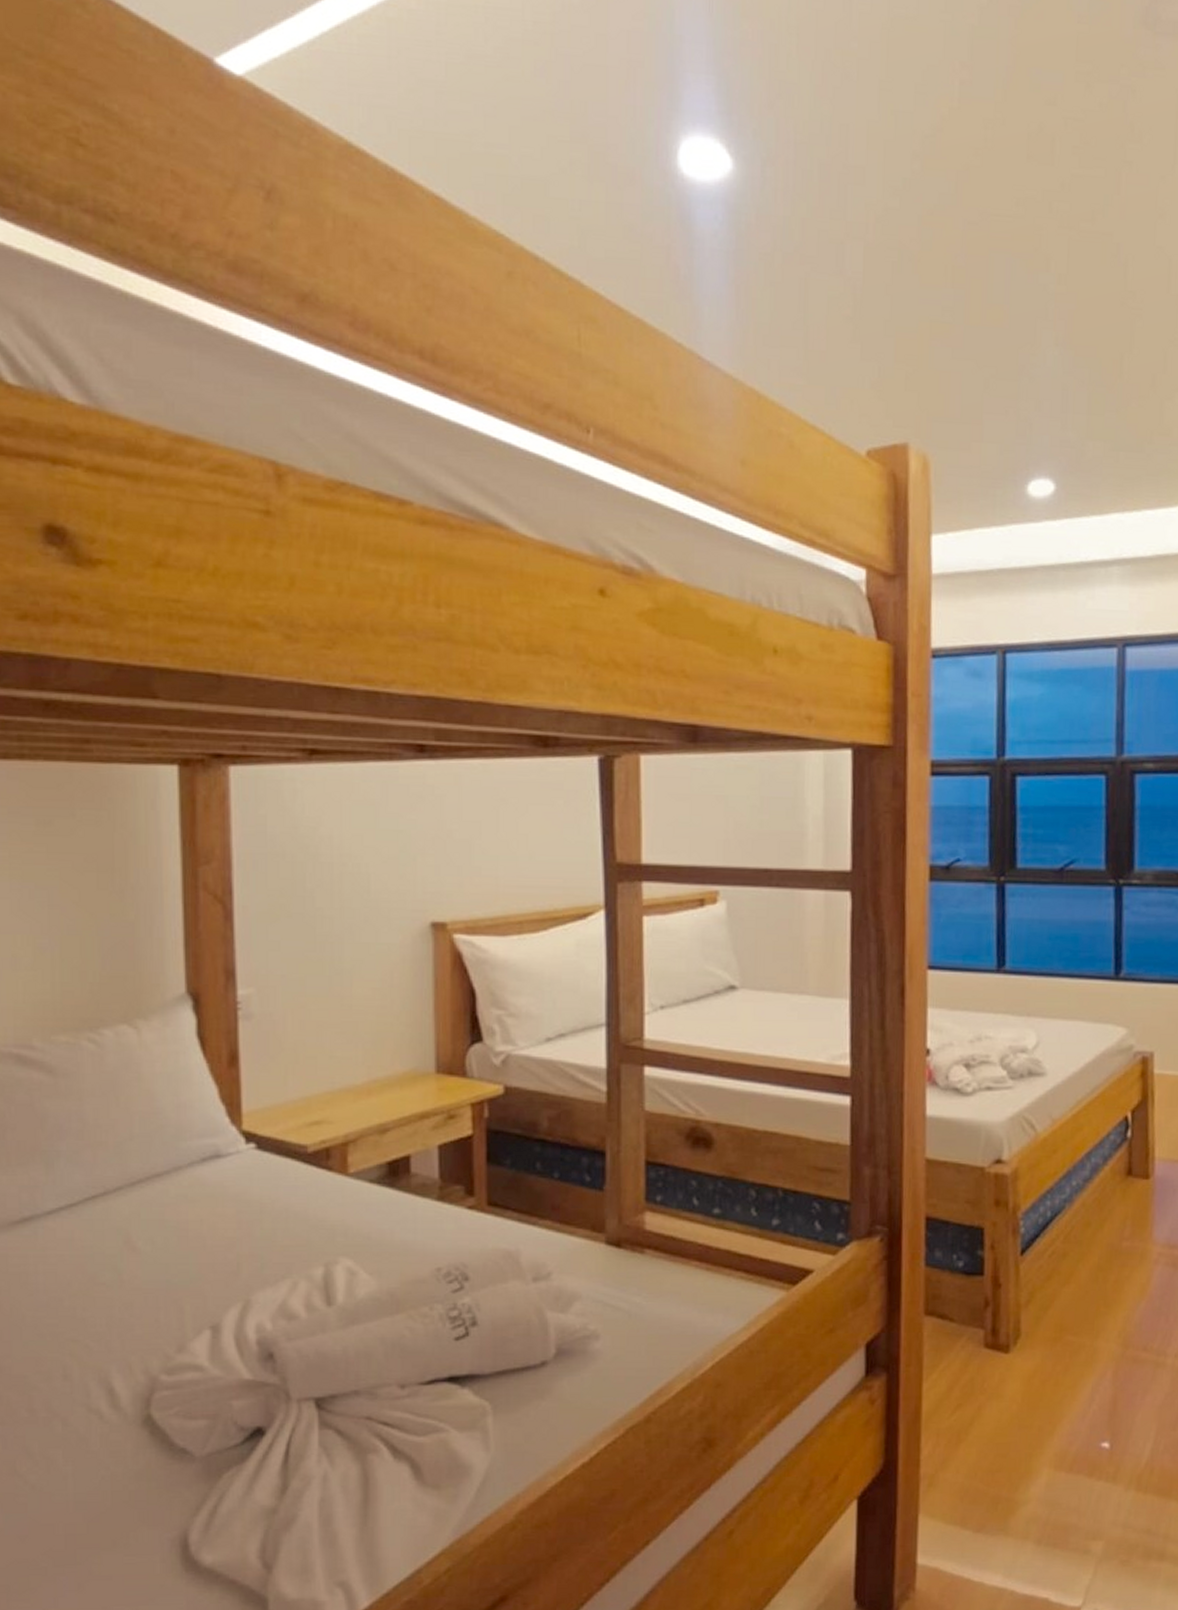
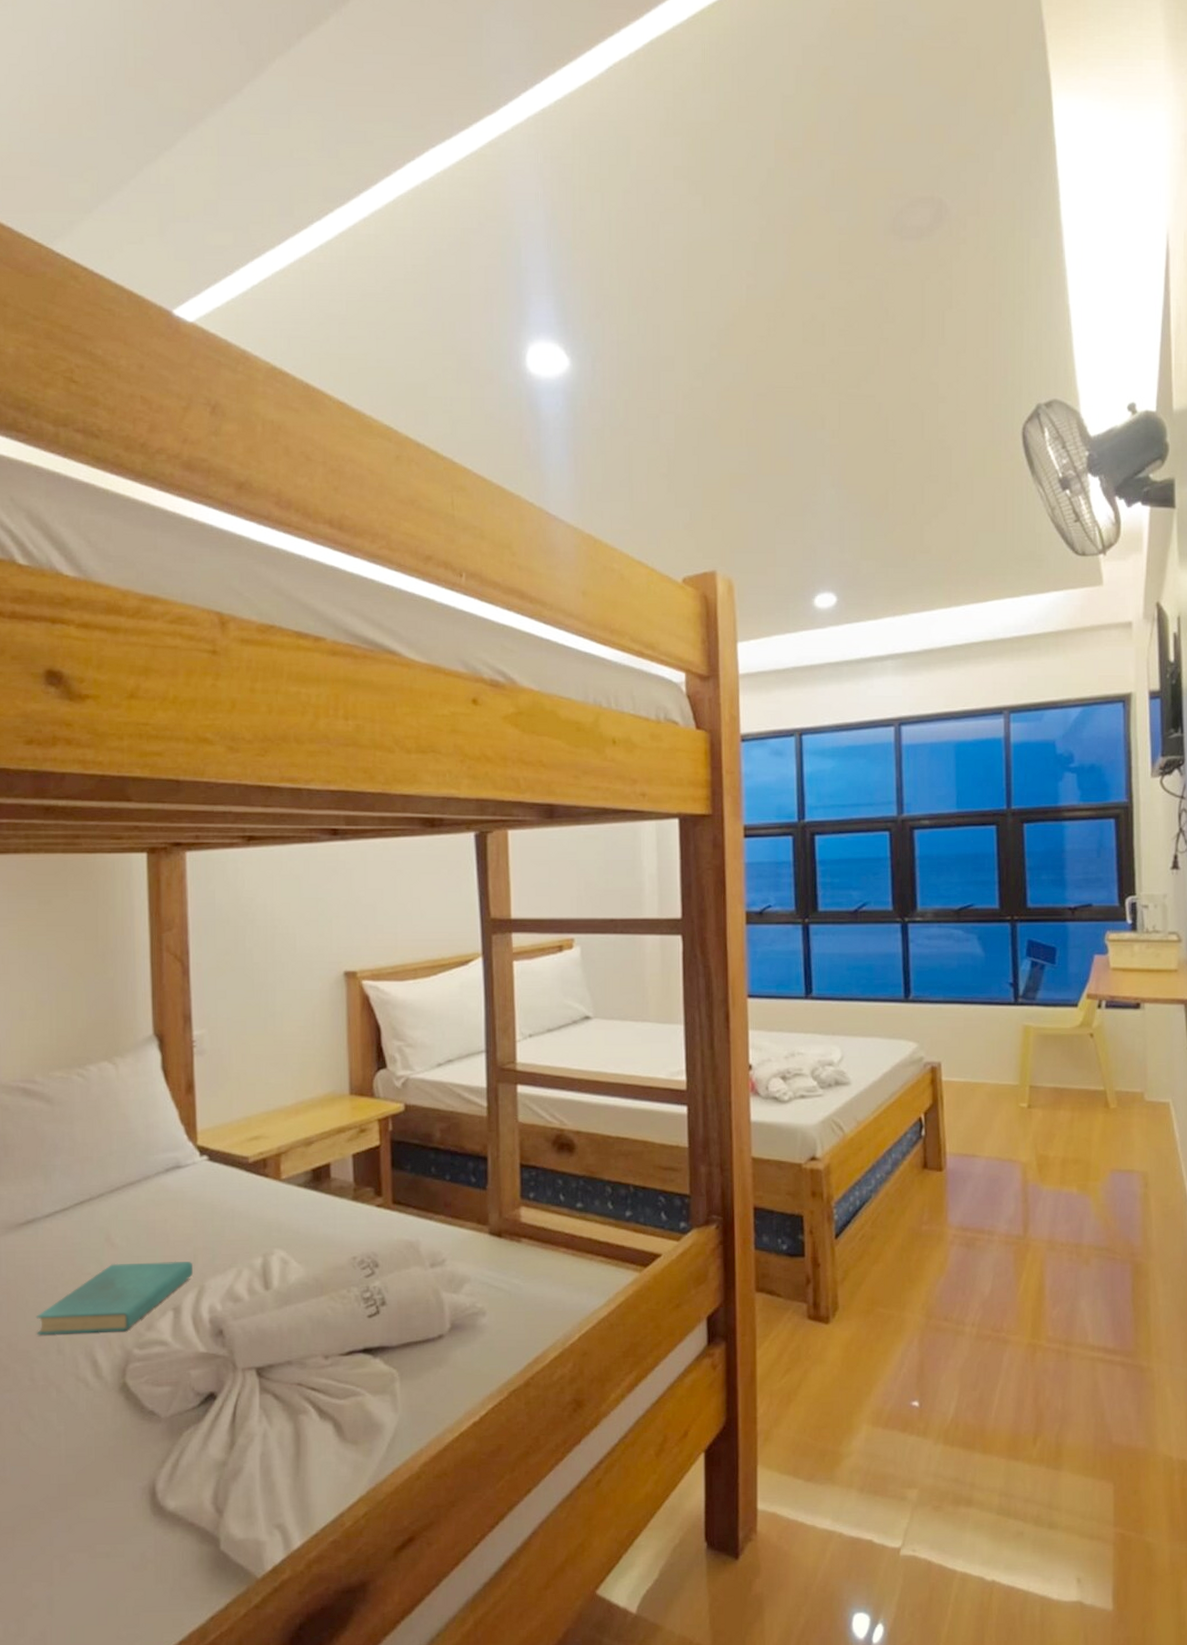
book: none [35,1269,237,1358] -> present [36,1261,194,1336]

